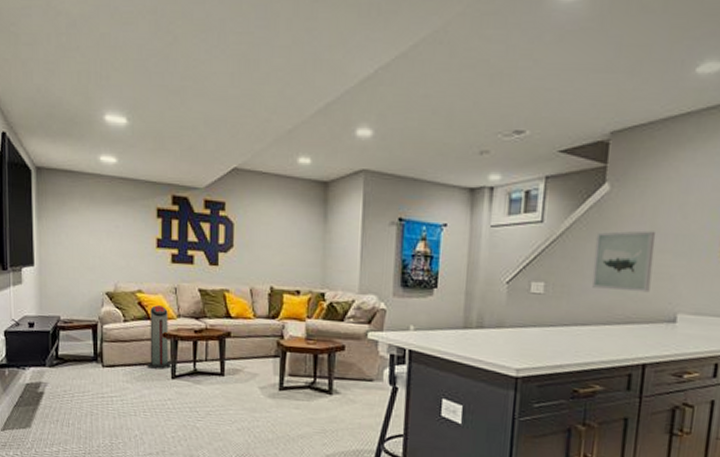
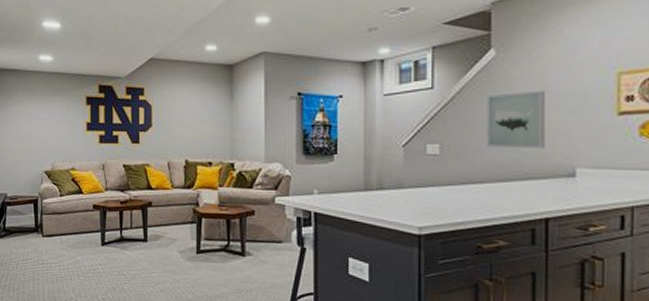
air purifier: present [147,305,172,370] -> none [80,181,101,238]

